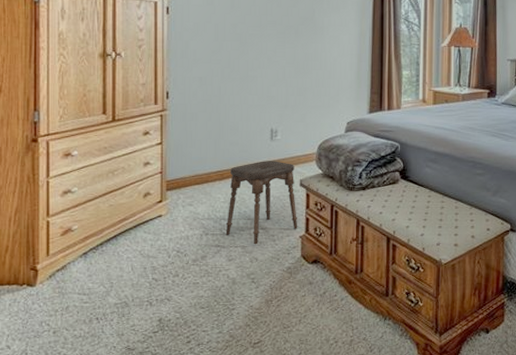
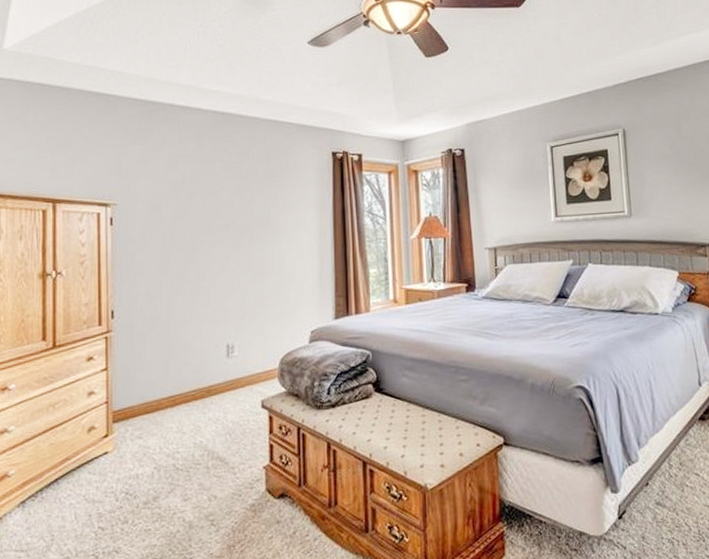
stool: present [225,161,298,245] -> none [179,380,261,480]

